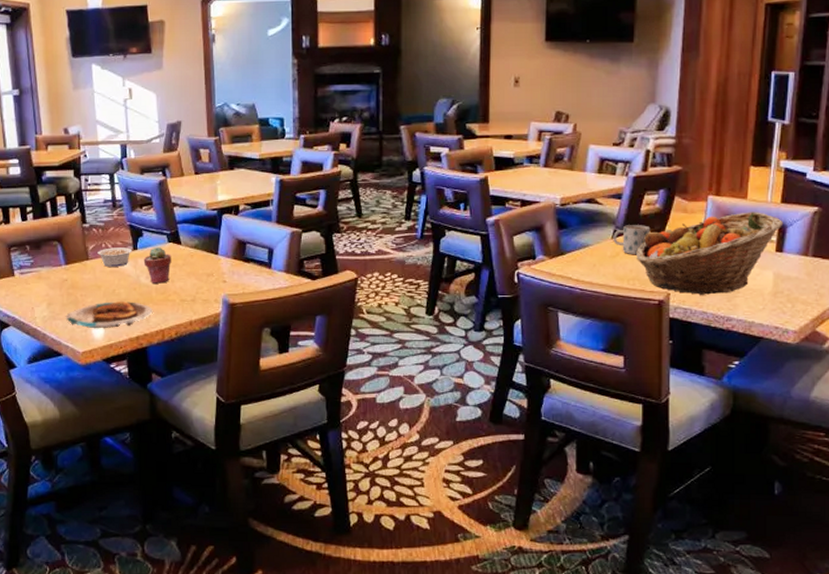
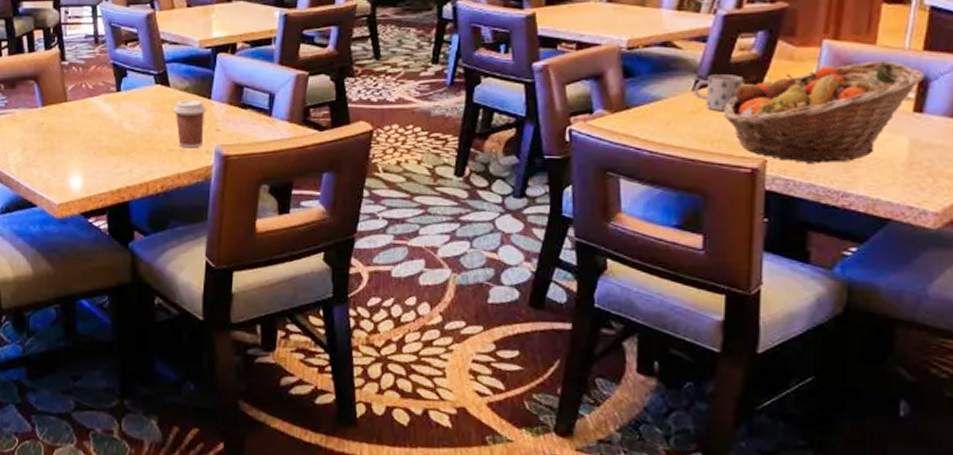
plate: present [65,300,153,329] -> none [40,148,137,179]
legume: present [97,247,133,267] -> none [77,88,116,110]
potted succulent: present [143,246,172,284] -> none [127,88,159,130]
coffee cup: none [185,255,215,298] -> present [173,99,207,148]

